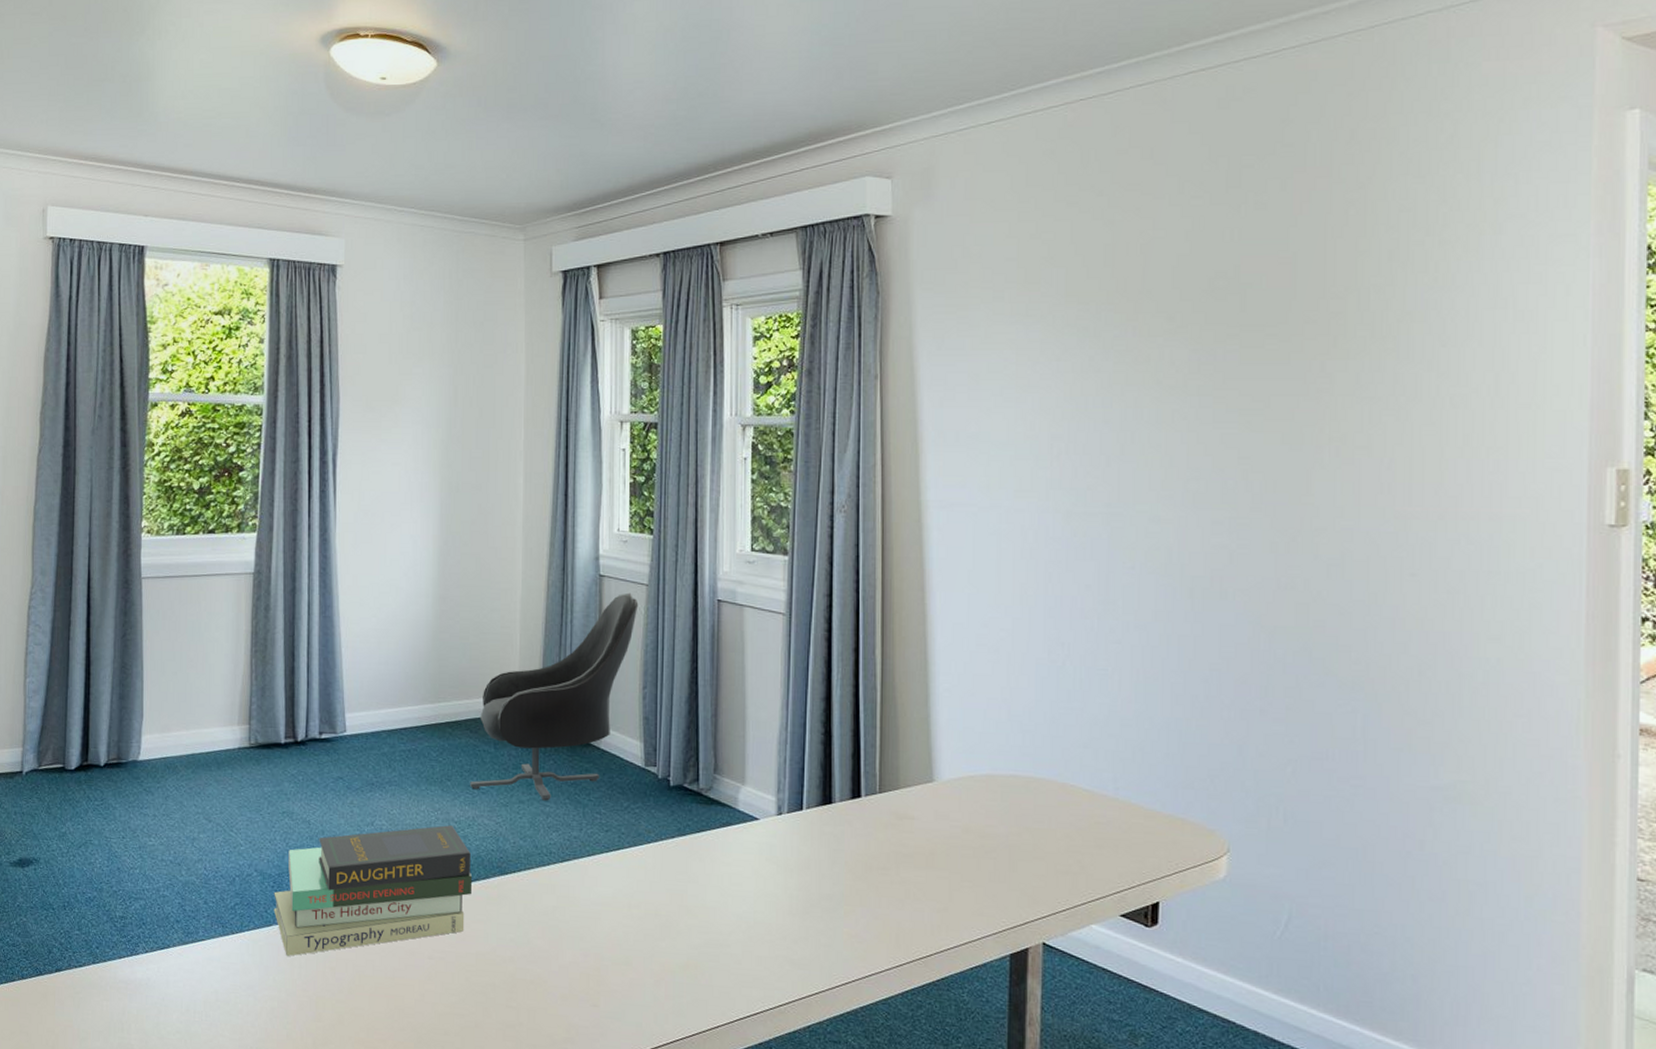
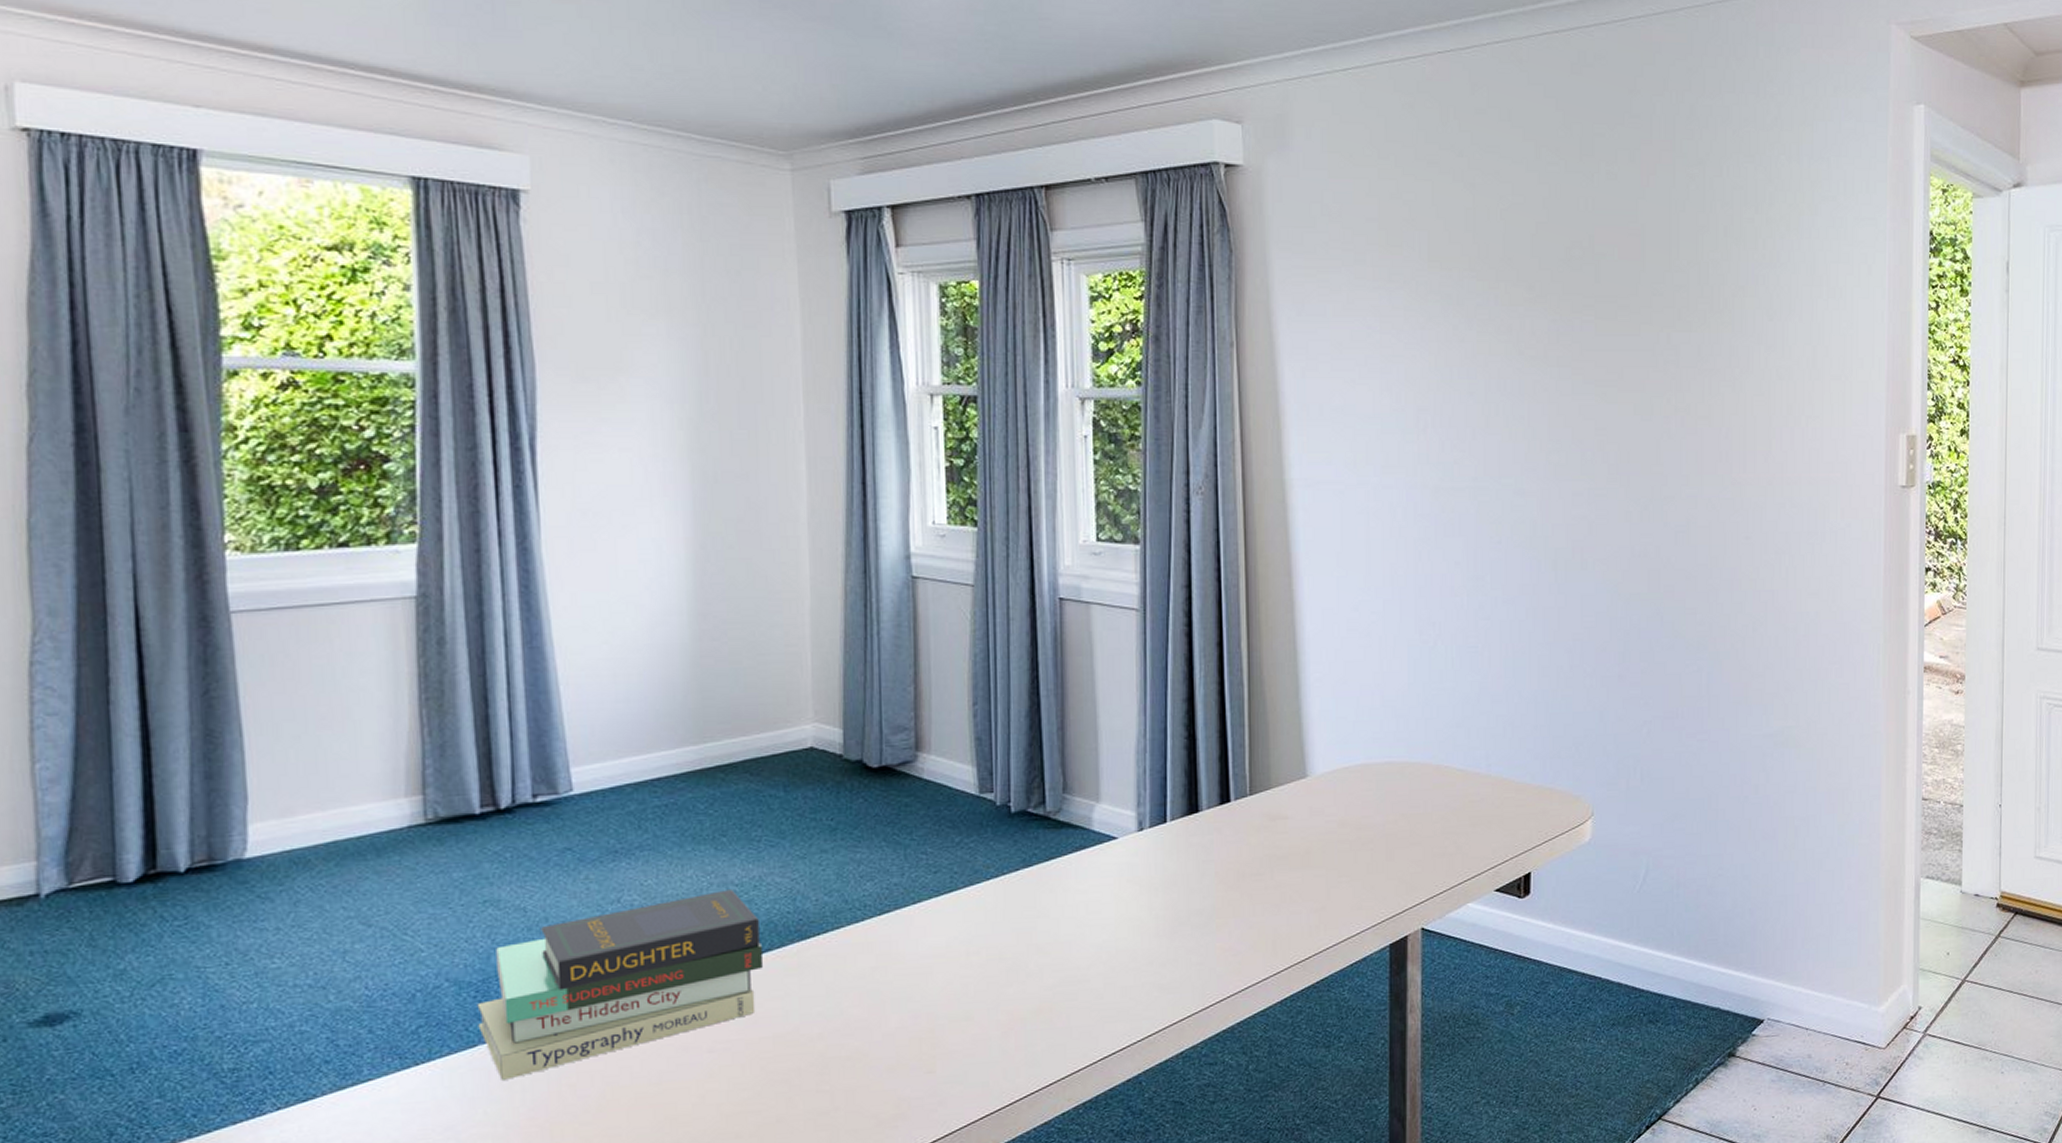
armchair: present [470,592,639,801] -> none [753,595,963,847]

